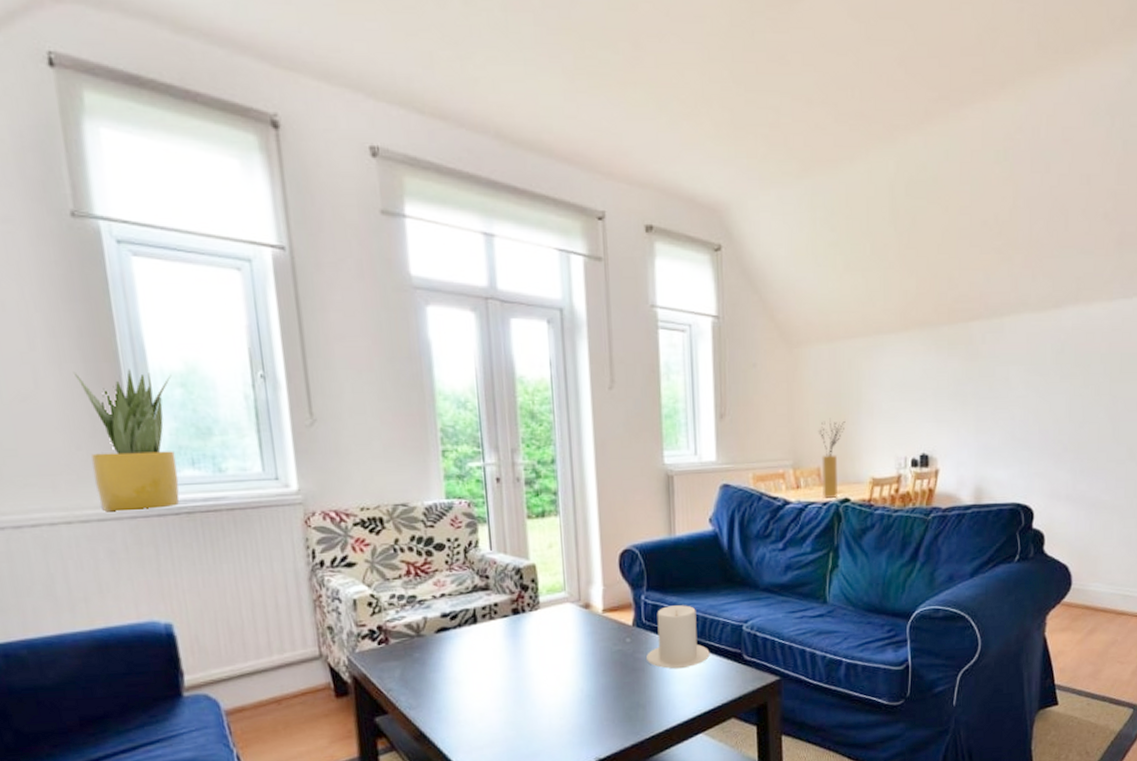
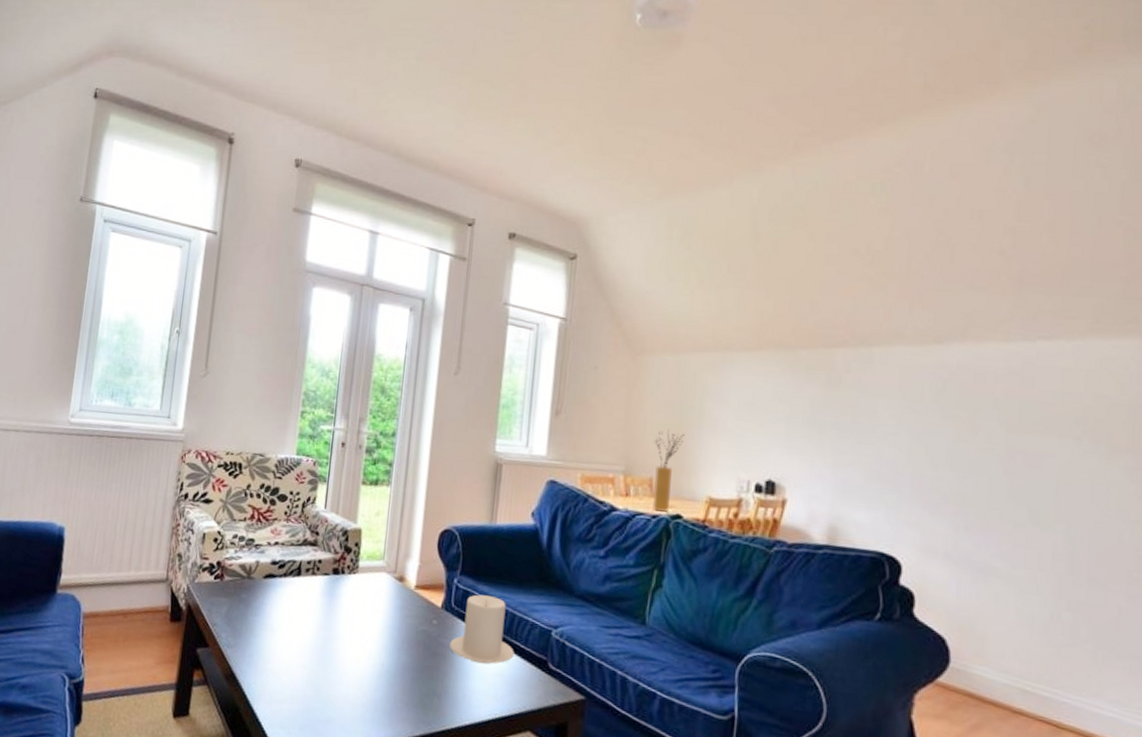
planter: present [73,369,180,512] -> none [41,314,115,429]

